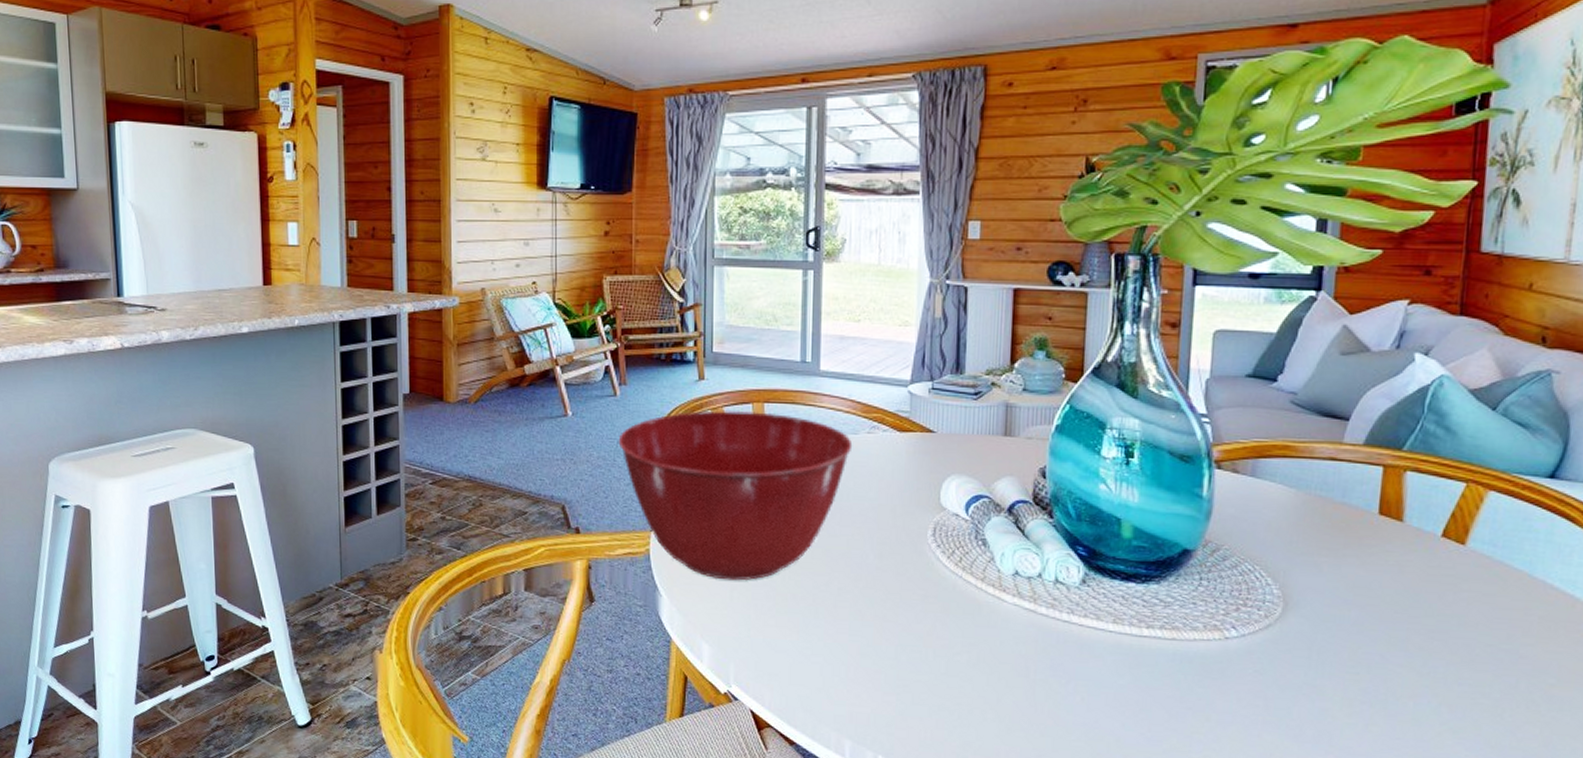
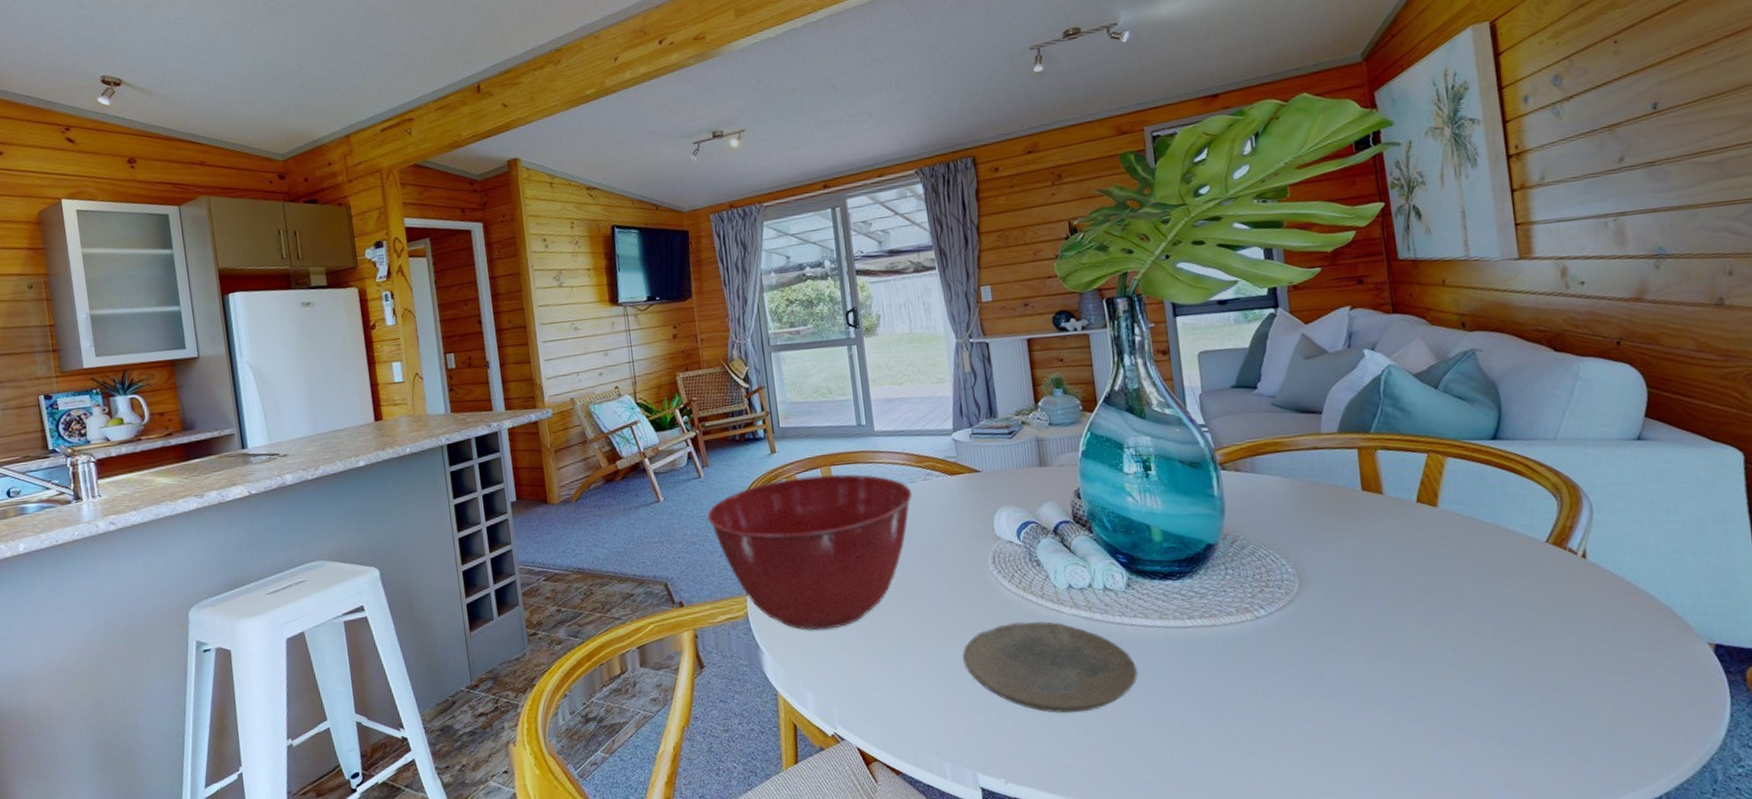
plate: none [882,602,1077,710] -> present [963,621,1138,713]

